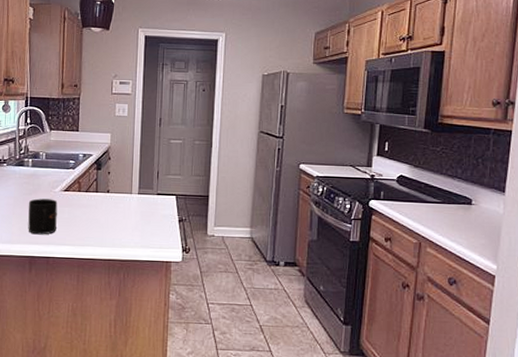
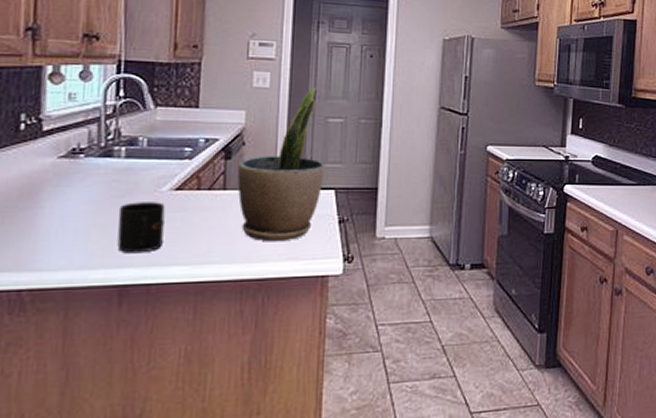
potted plant: none [105,116,168,233] -> present [237,87,324,242]

